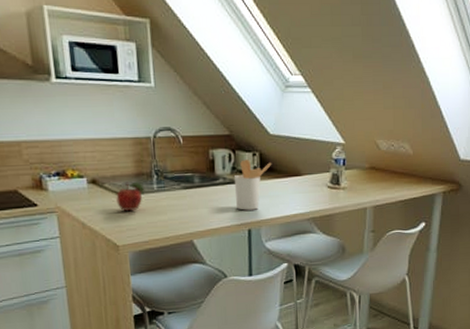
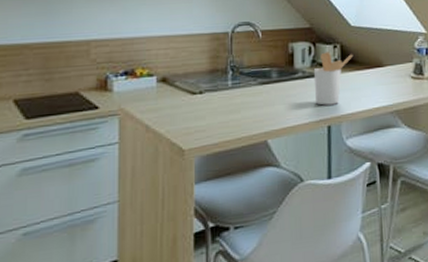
fruit: present [116,182,144,211] -> none [186,79,217,111]

